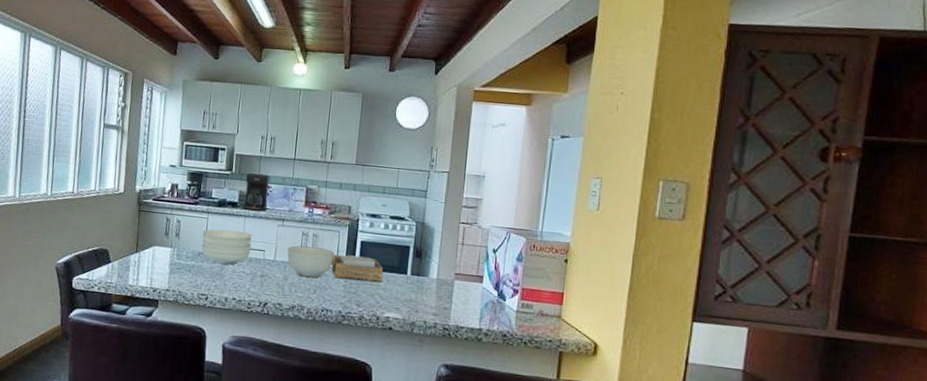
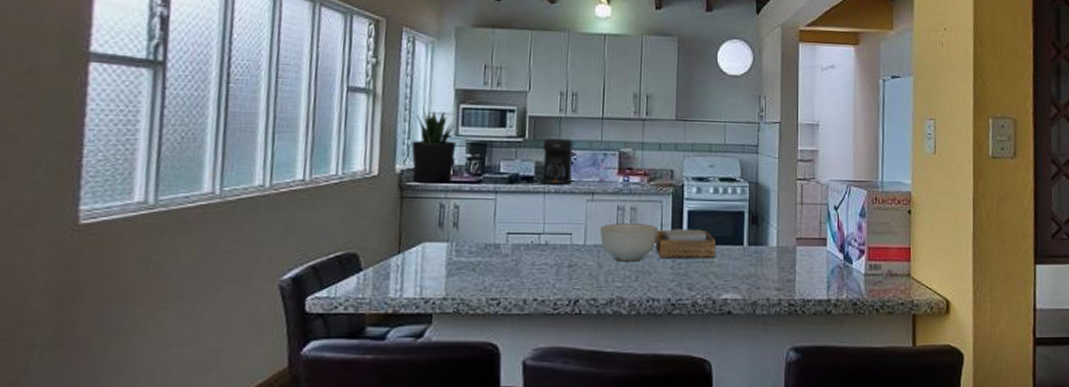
planter: none [147,143,181,204] -> present [411,108,457,185]
bowl: present [201,229,252,265] -> none [489,211,555,256]

